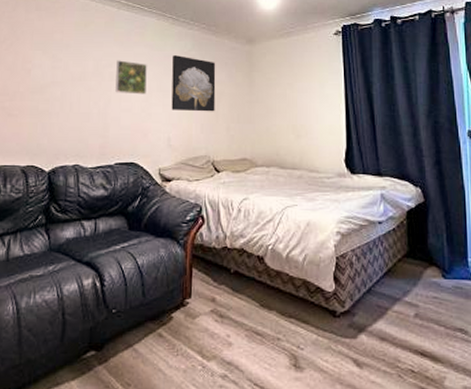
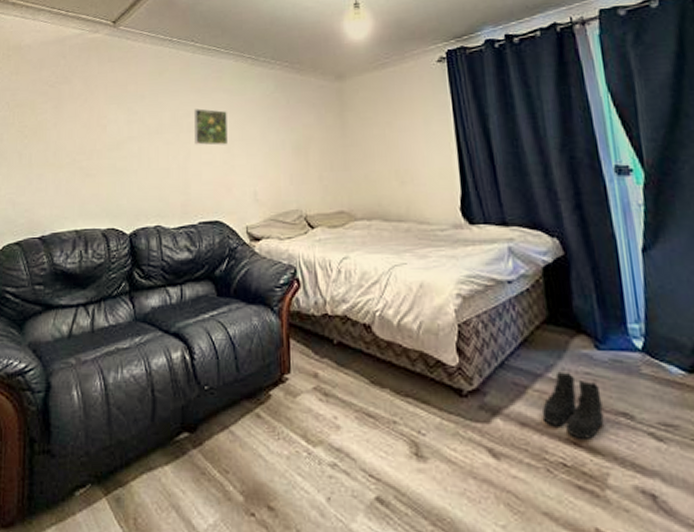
wall art: present [171,55,216,112] -> none [254,99,305,161]
boots: none [398,296,445,350] -> present [541,371,604,439]

